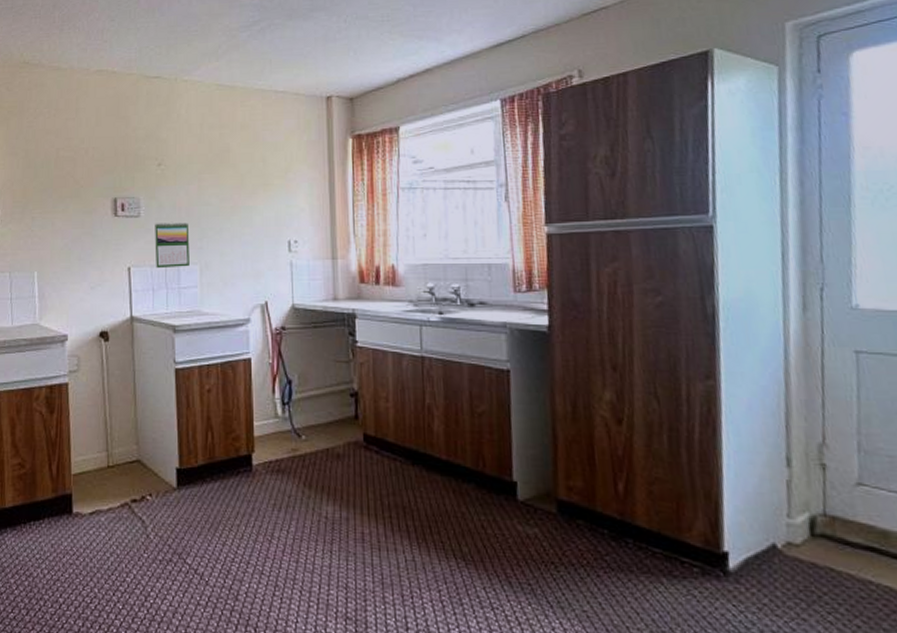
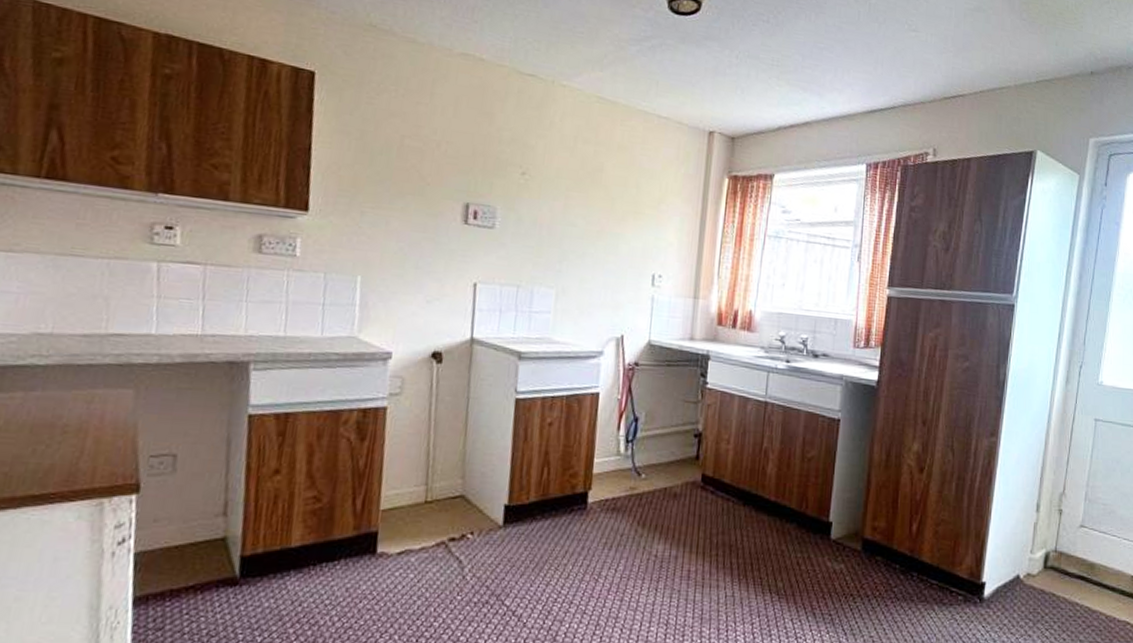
calendar: present [155,221,190,269] -> none [506,237,549,290]

